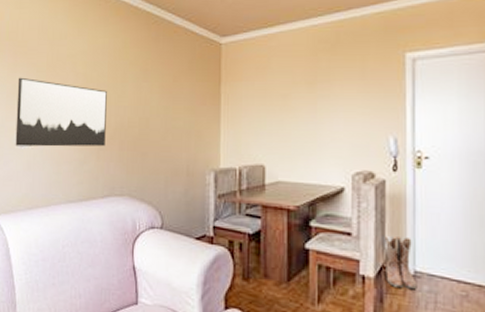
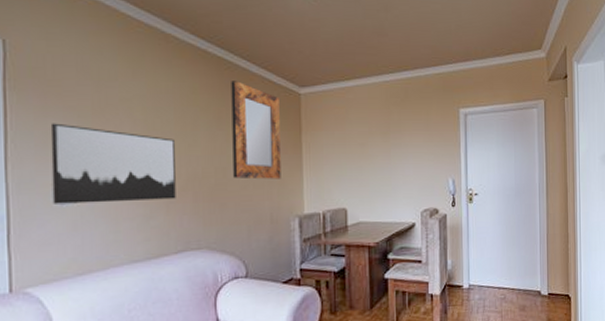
home mirror: none [155,34,200,131] -> present [231,81,281,180]
boots: present [384,235,417,290] -> none [446,258,471,300]

